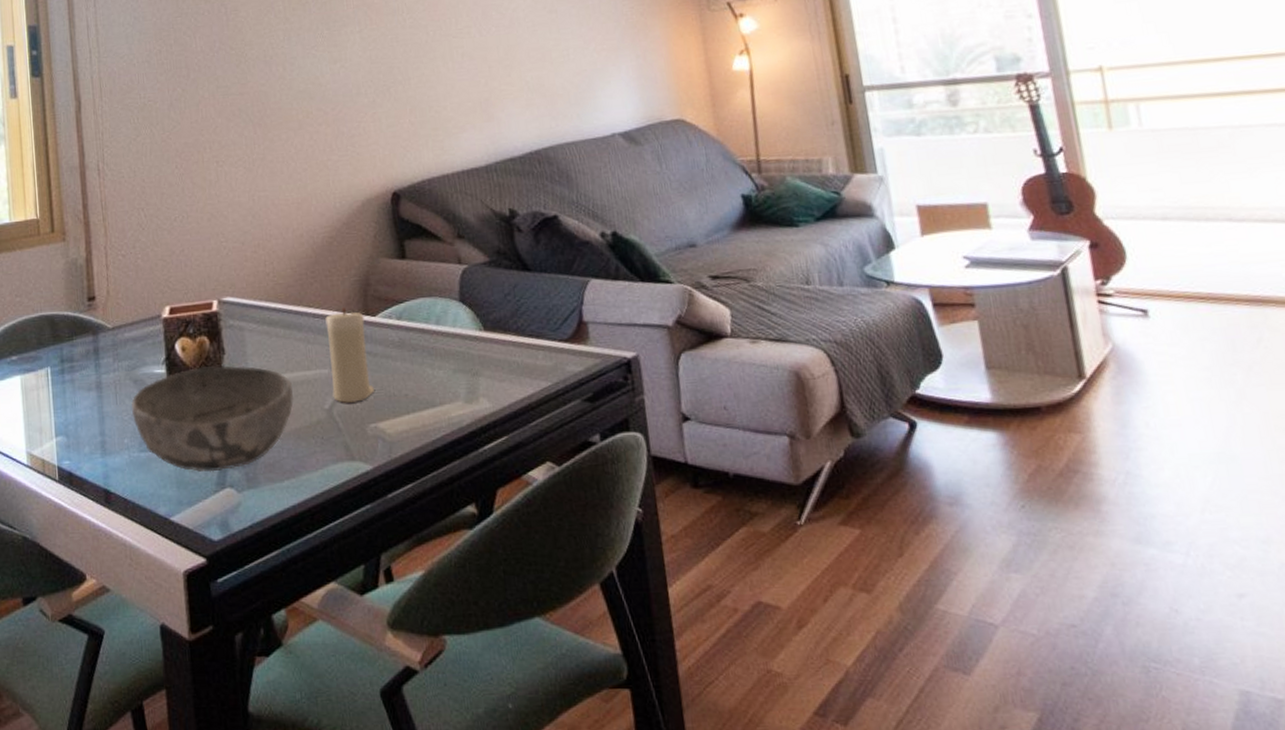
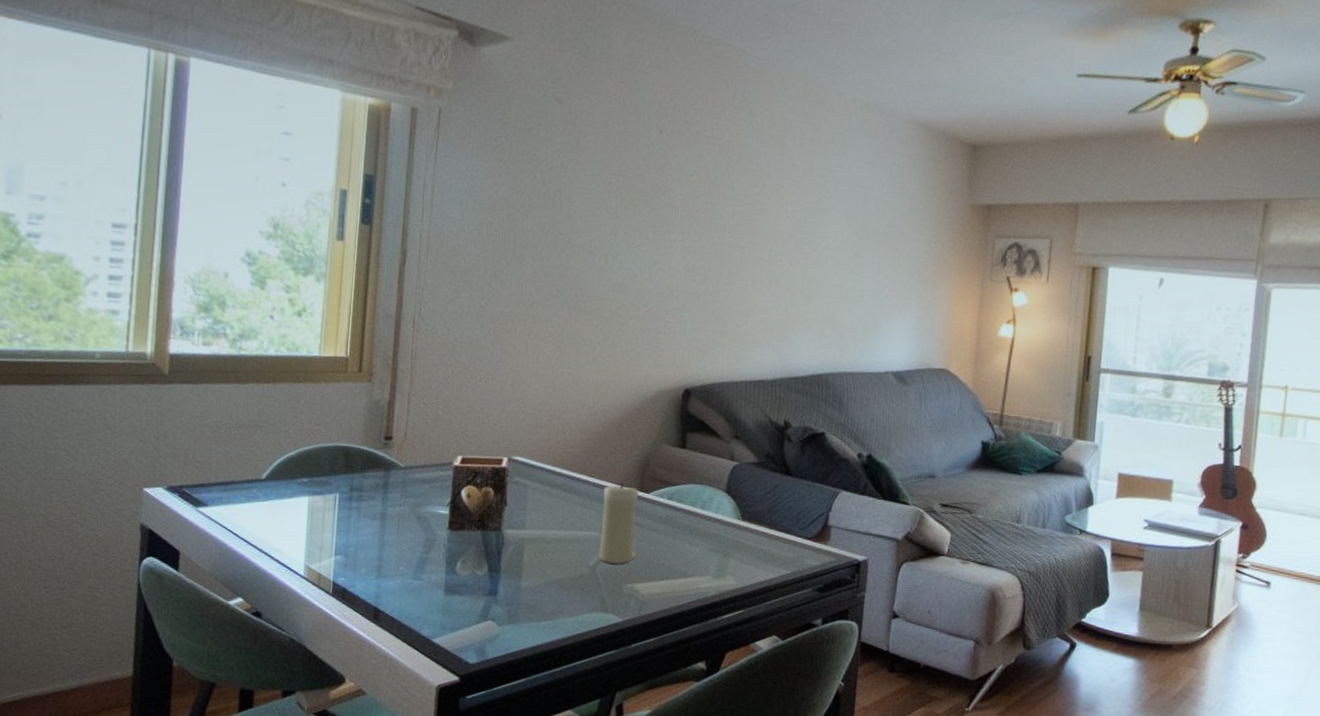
bowl: present [131,365,294,472] -> none [410,514,563,606]

